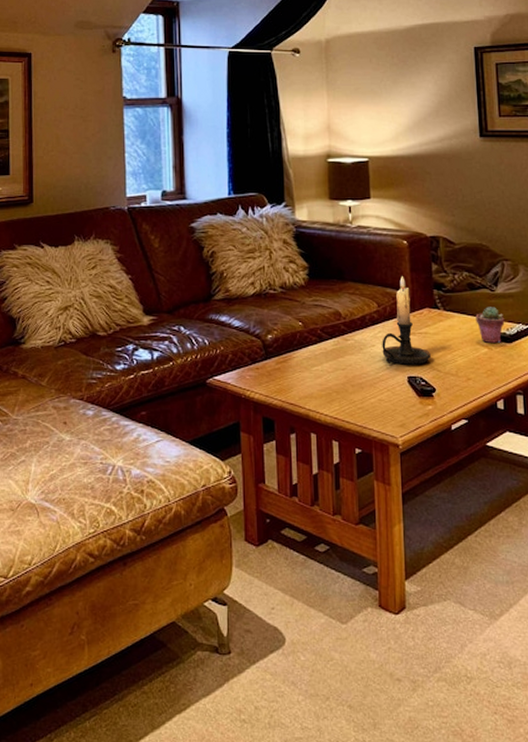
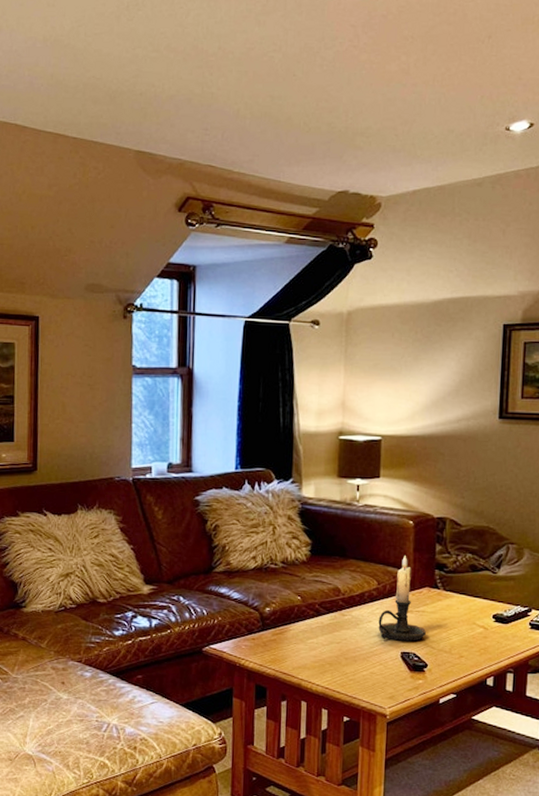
potted succulent: present [475,307,505,343] -> none [474,588,504,623]

